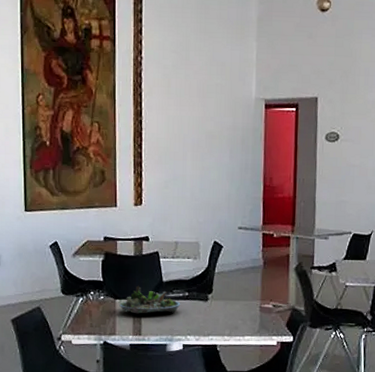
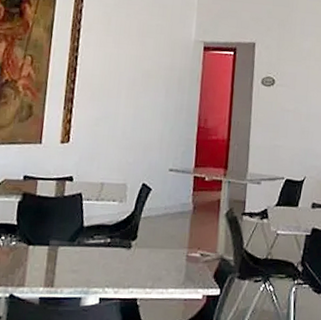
succulent planter: present [119,285,181,314] -> none [32,230,101,263]

